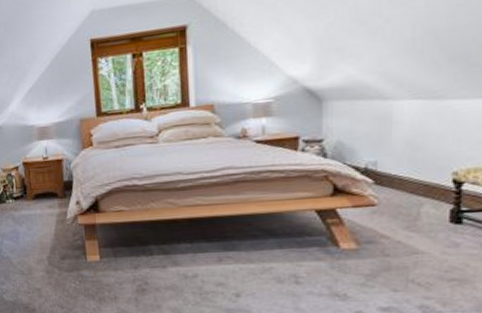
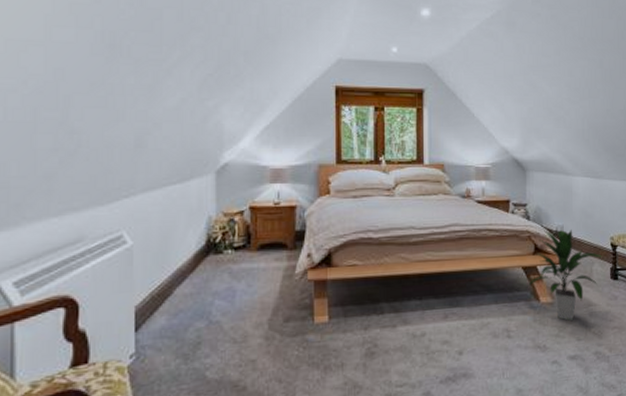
indoor plant: none [320,166,437,269] -> present [526,229,602,321]

